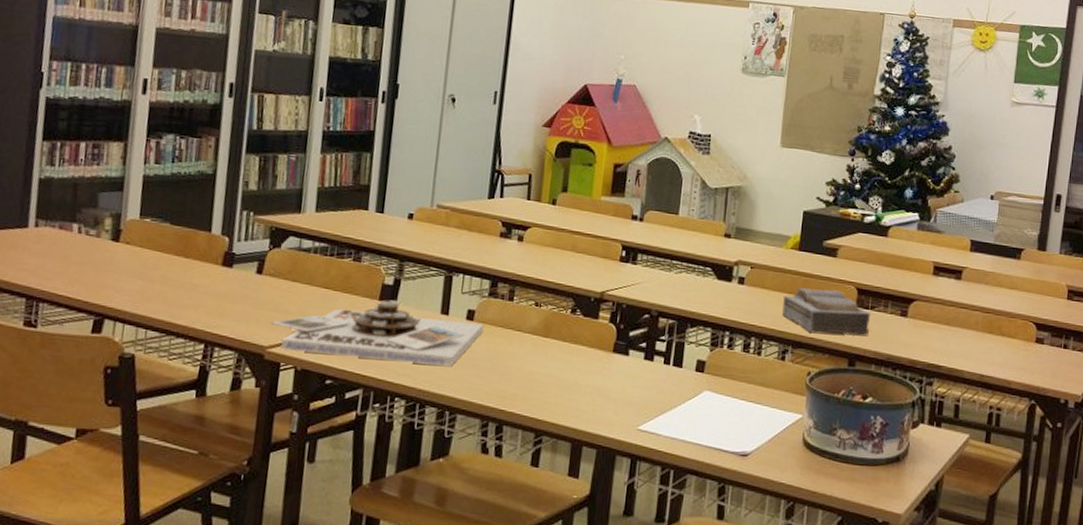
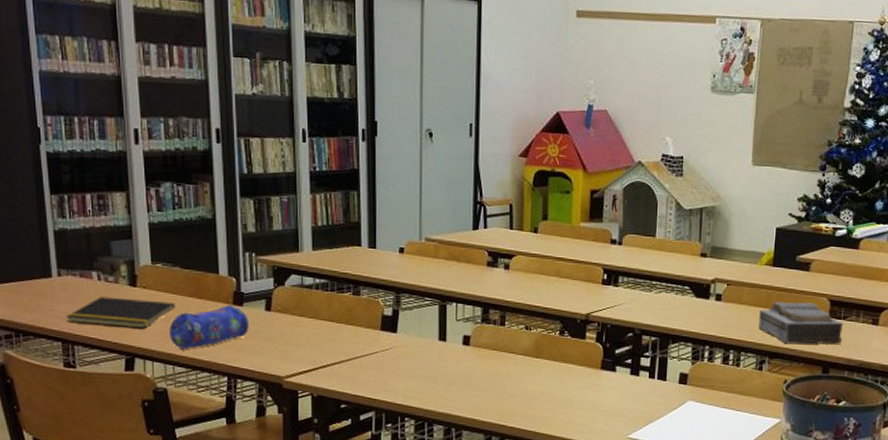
notepad: none [35,251,159,287] -> present [66,297,175,328]
pencil case: none [146,265,237,312] -> present [168,305,249,349]
board game: present [271,300,484,366] -> none [285,329,480,387]

